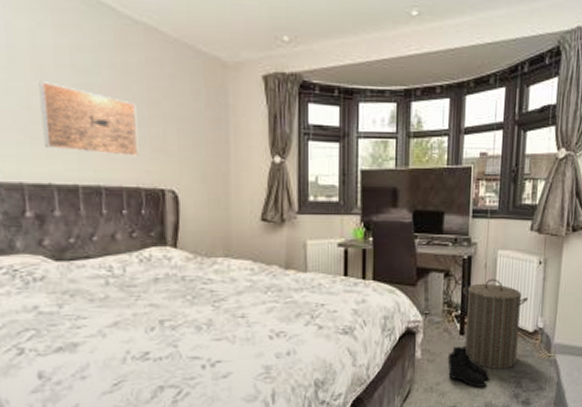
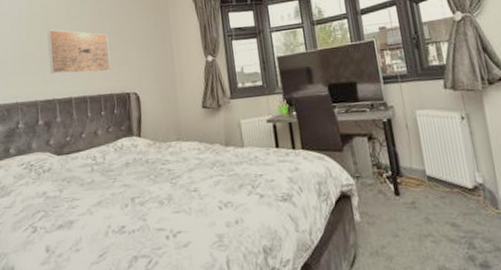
boots: present [447,345,490,387] -> none [387,206,437,250]
laundry hamper: present [463,278,529,370] -> none [389,137,463,230]

